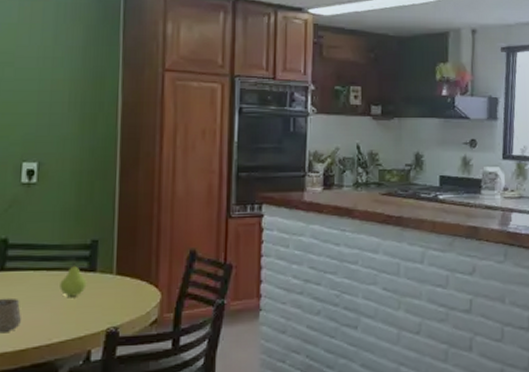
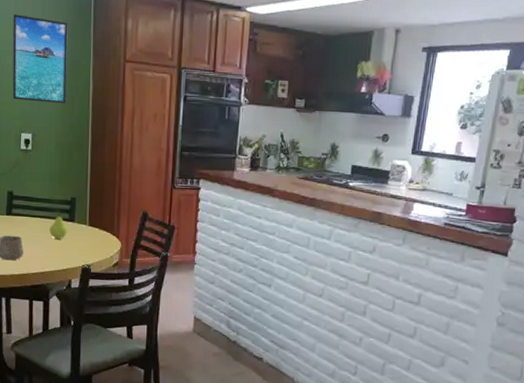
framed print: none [11,19,90,124] -> present [12,14,68,104]

